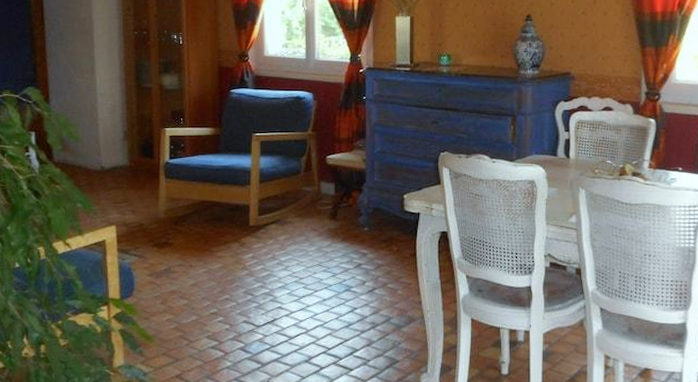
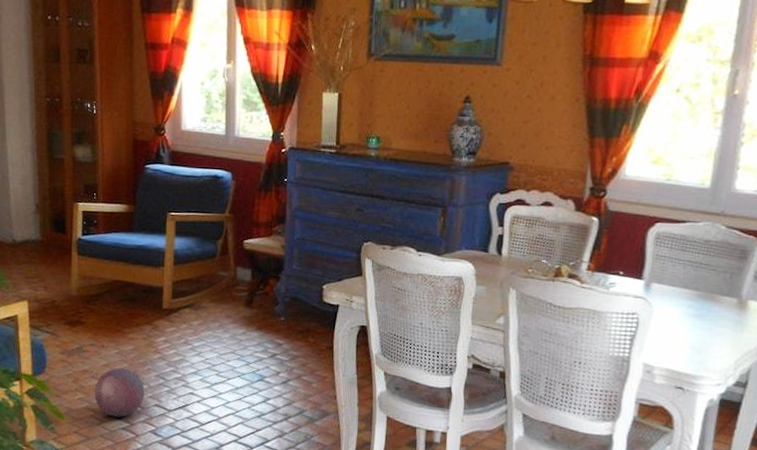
decorative ball: none [183,286,233,336] -> present [95,367,145,417]

